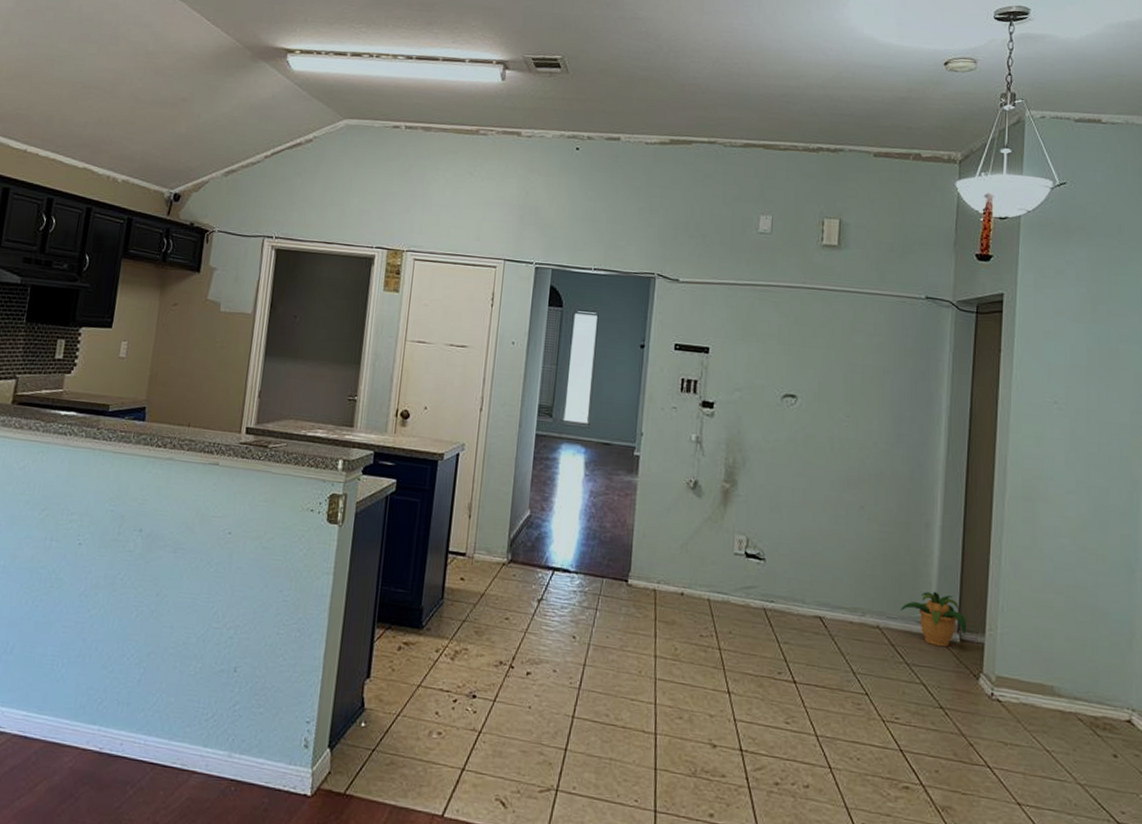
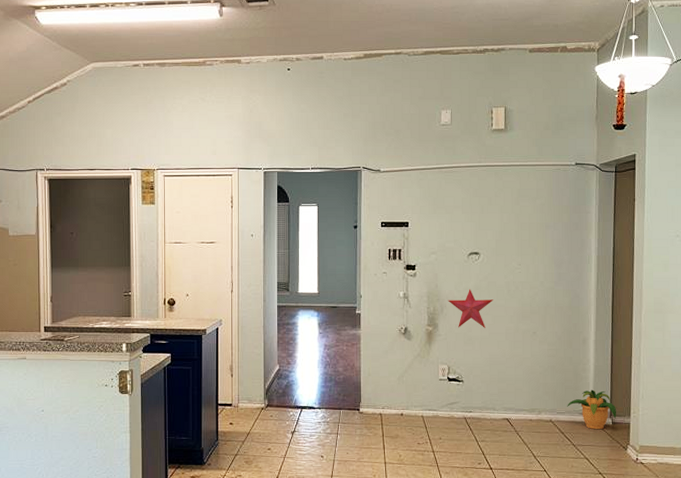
decorative star: none [751,440,811,493] -> present [447,289,493,328]

